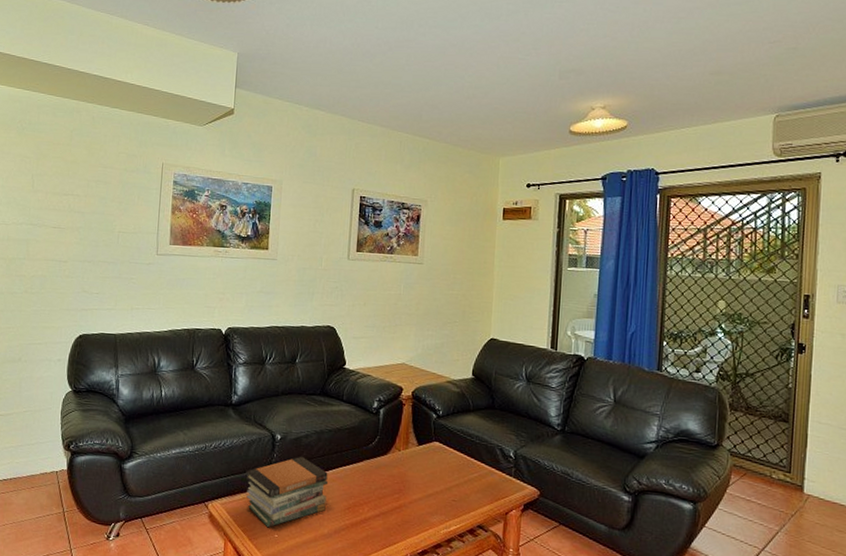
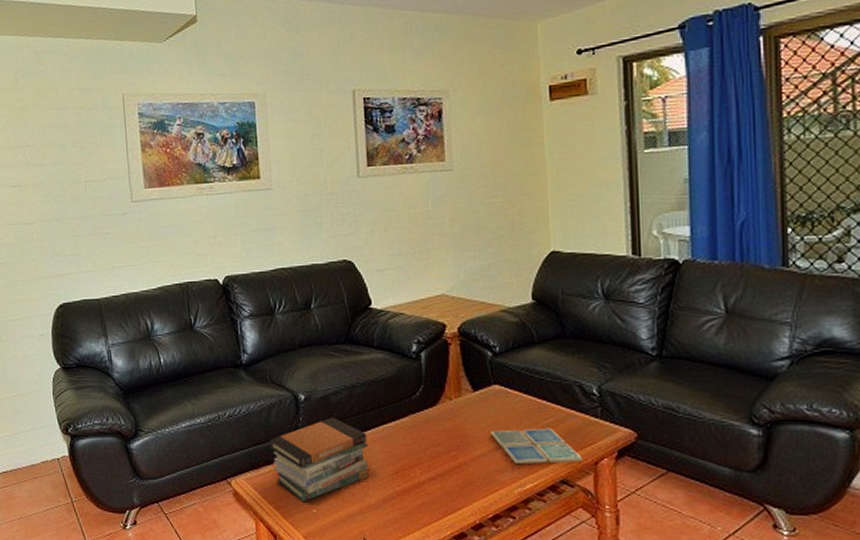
drink coaster: none [428,479,497,512] -> present [491,428,582,465]

